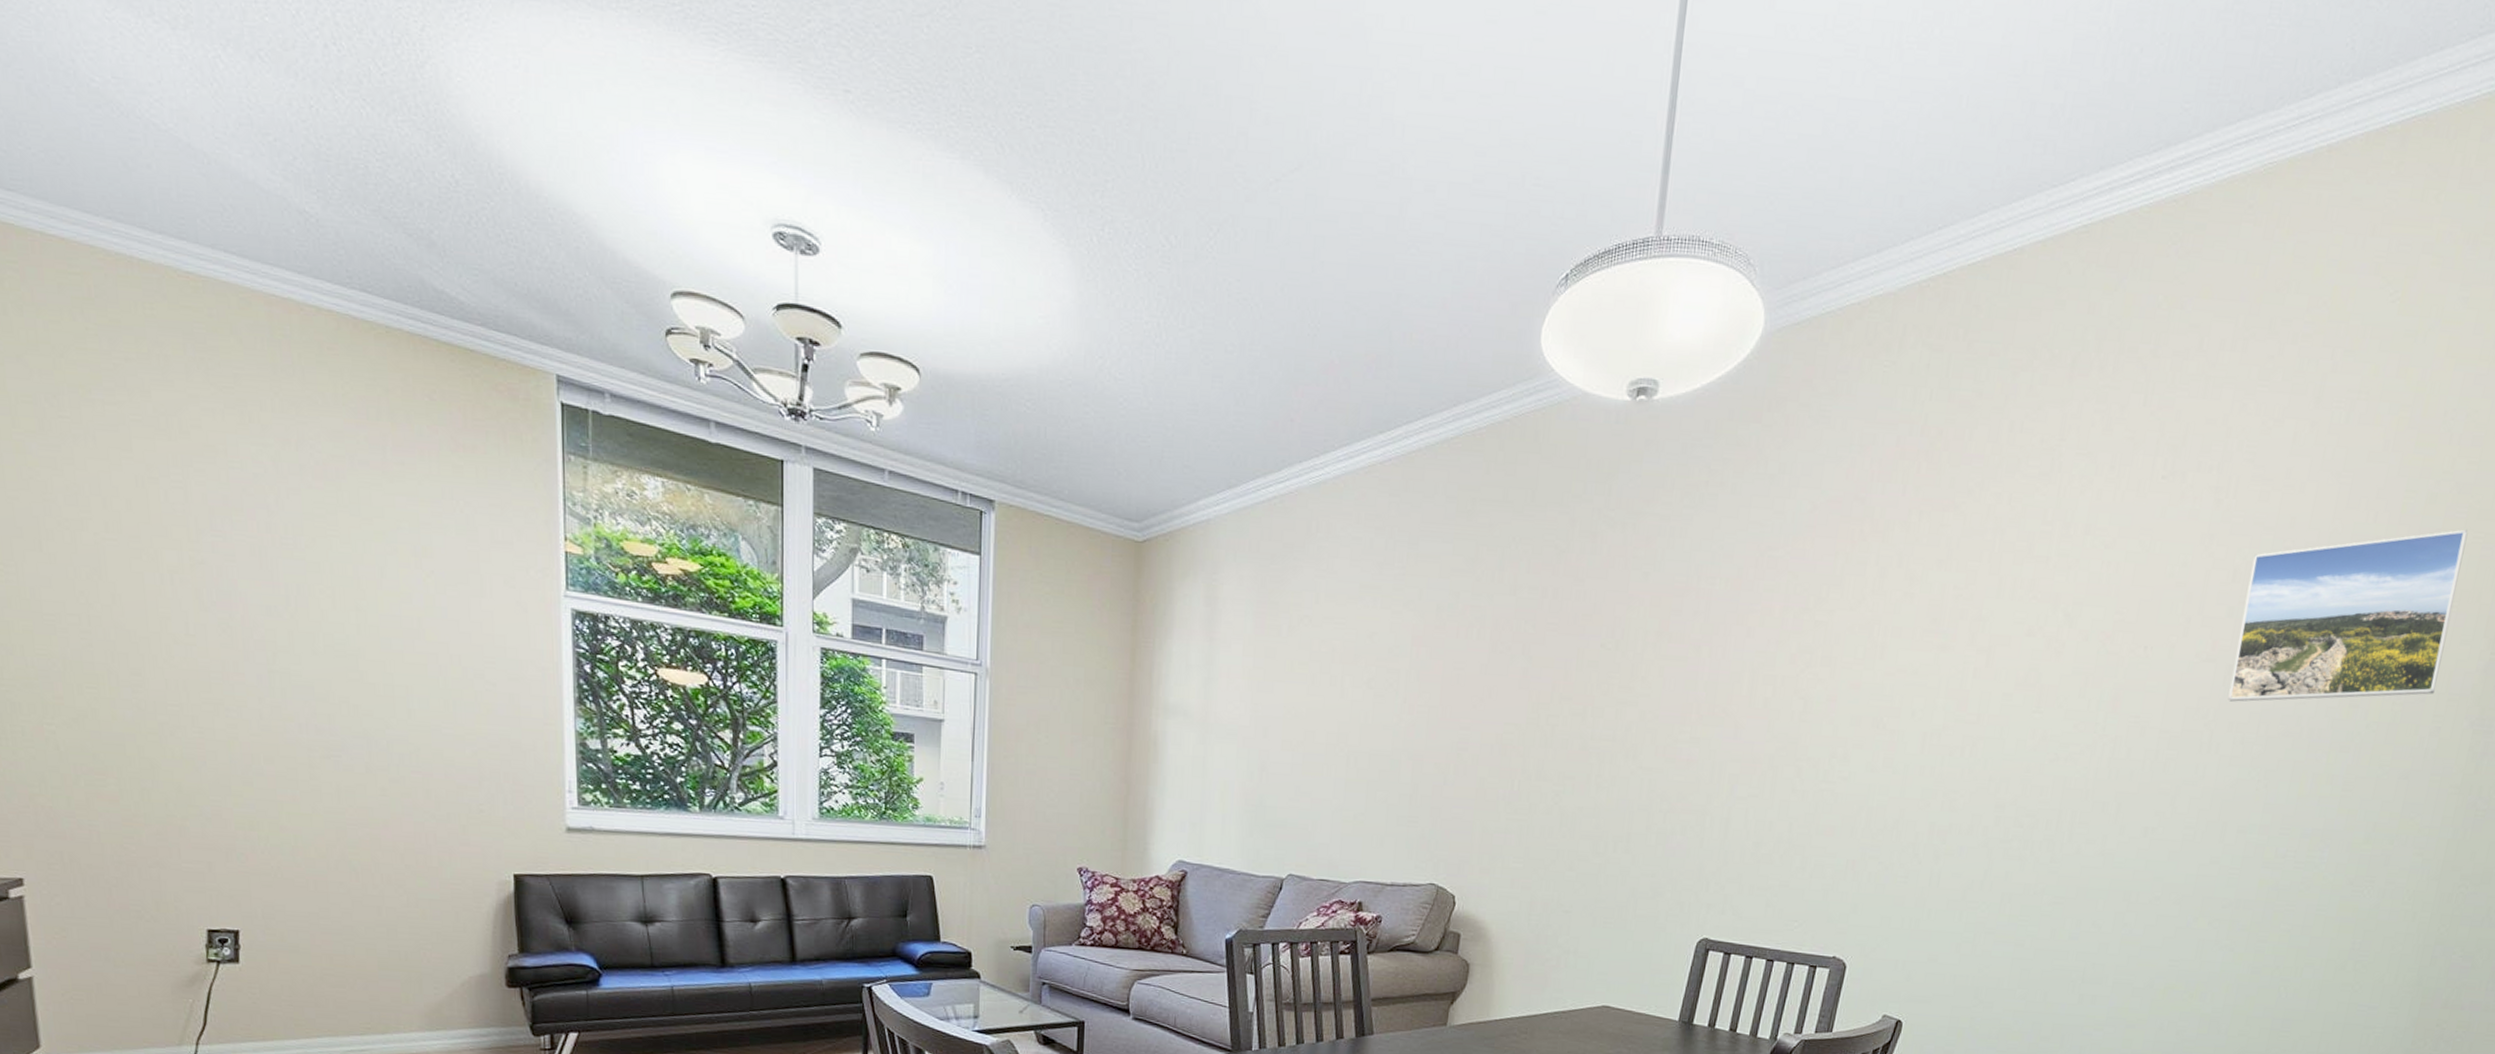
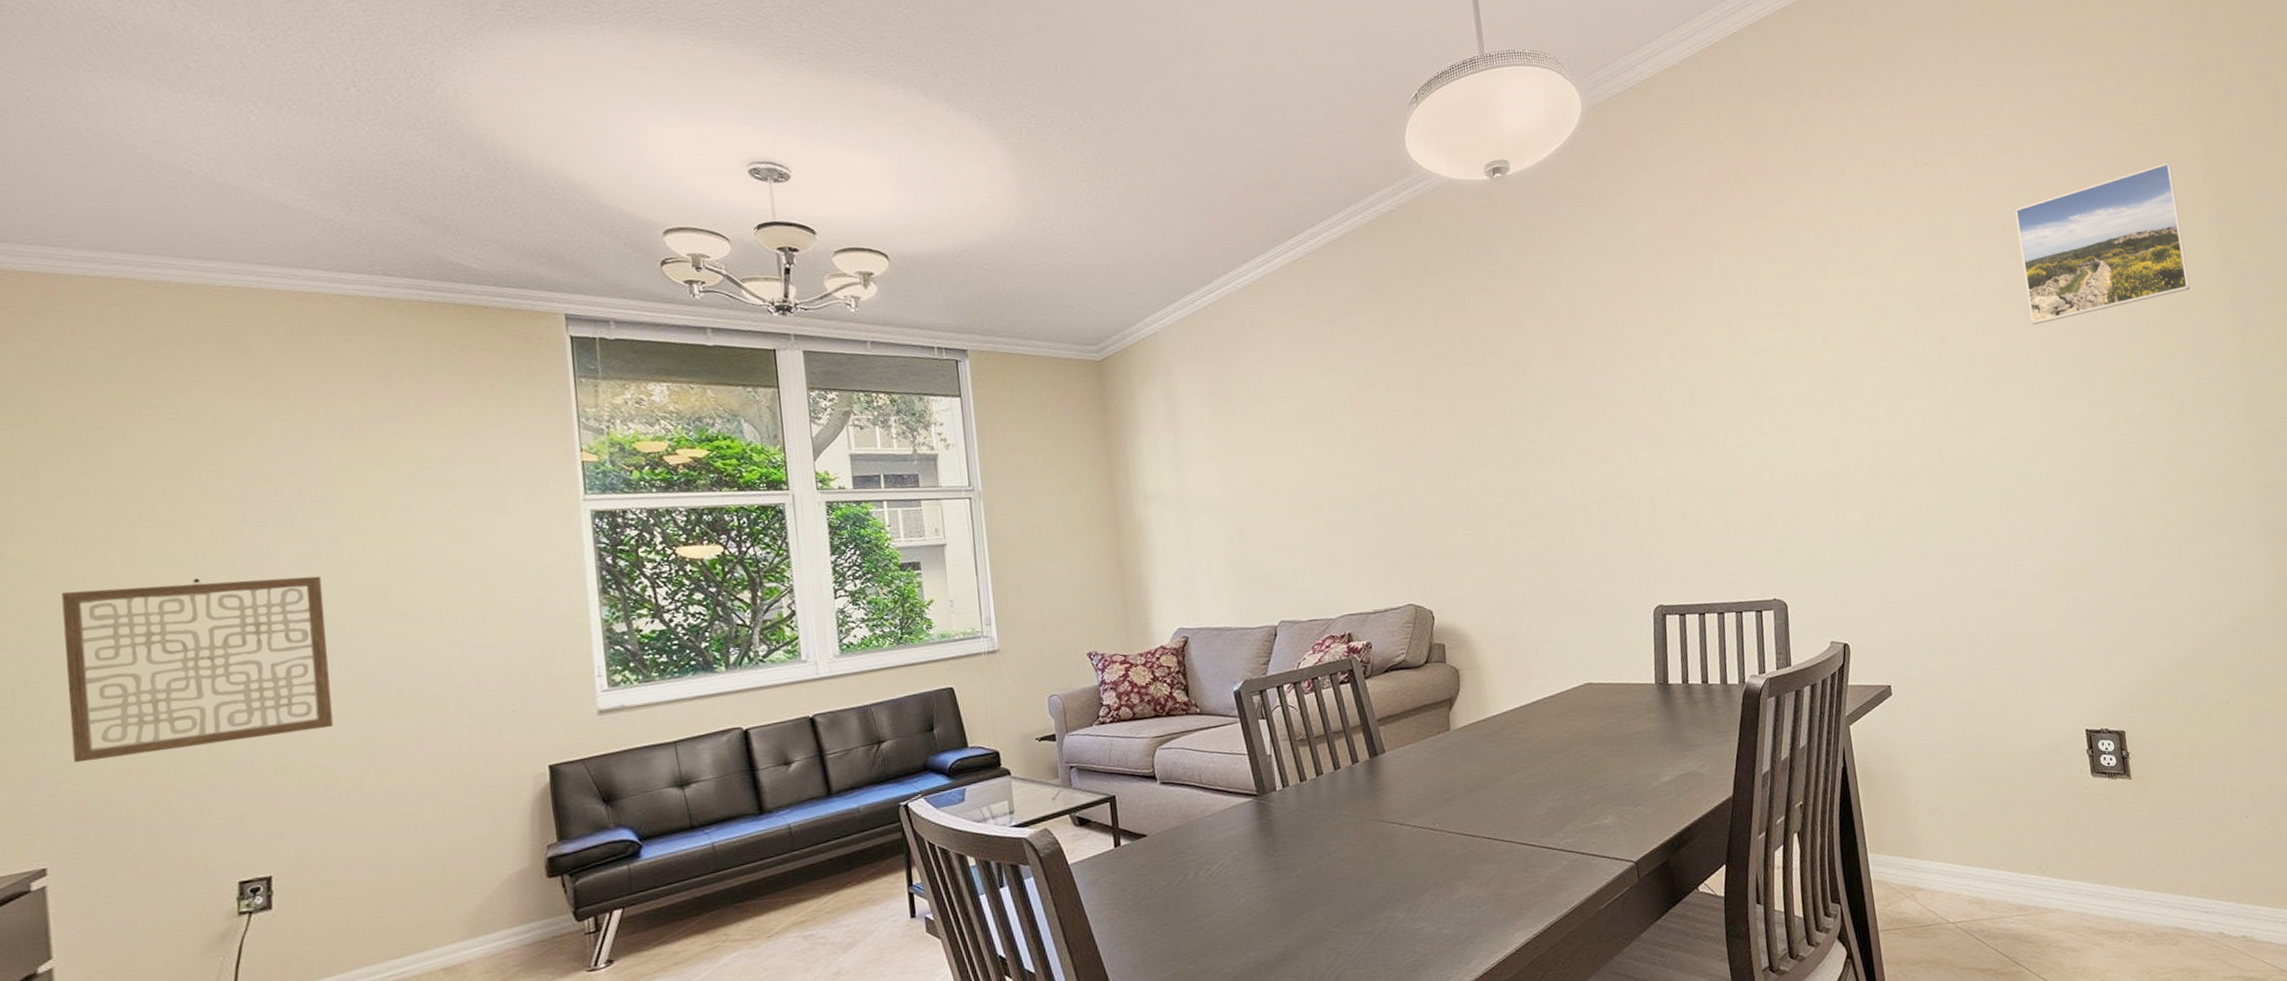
wall art: none [28,594,300,792] -> present [61,576,333,763]

